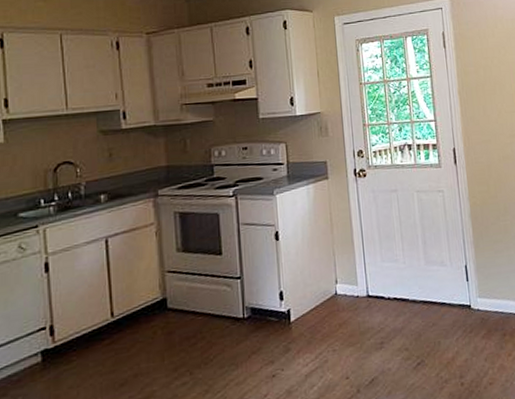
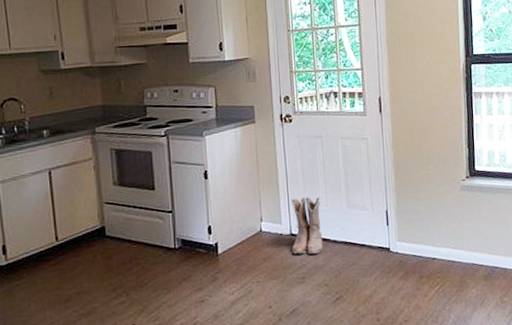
boots: none [367,255,402,318] -> present [291,197,323,254]

